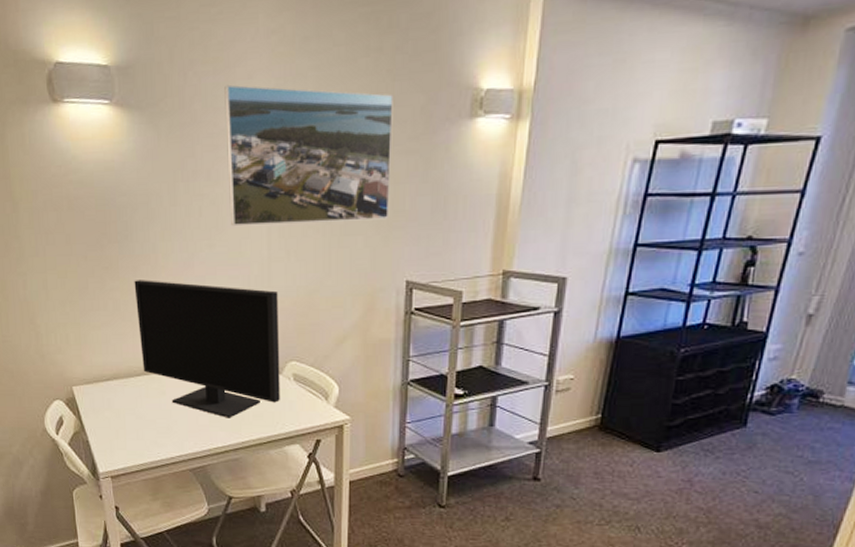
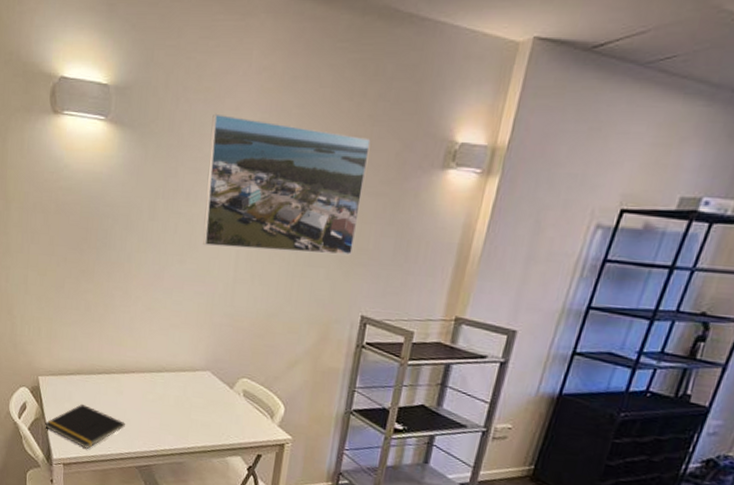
notepad: none [85,410,172,457] -> present [44,403,125,449]
monitor: present [134,280,280,418] -> none [105,285,239,424]

